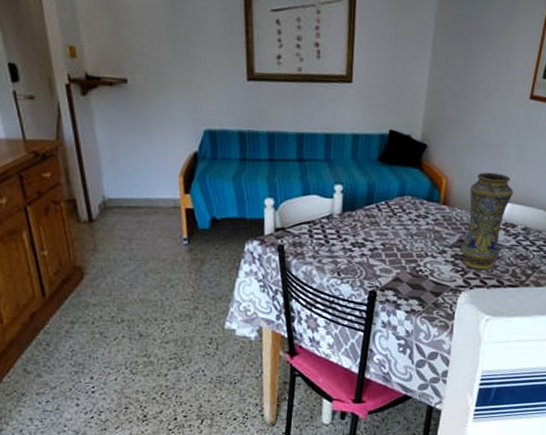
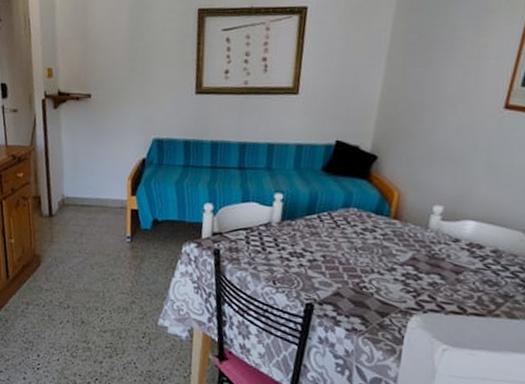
vase: present [460,172,514,270] -> none [413,186,481,294]

